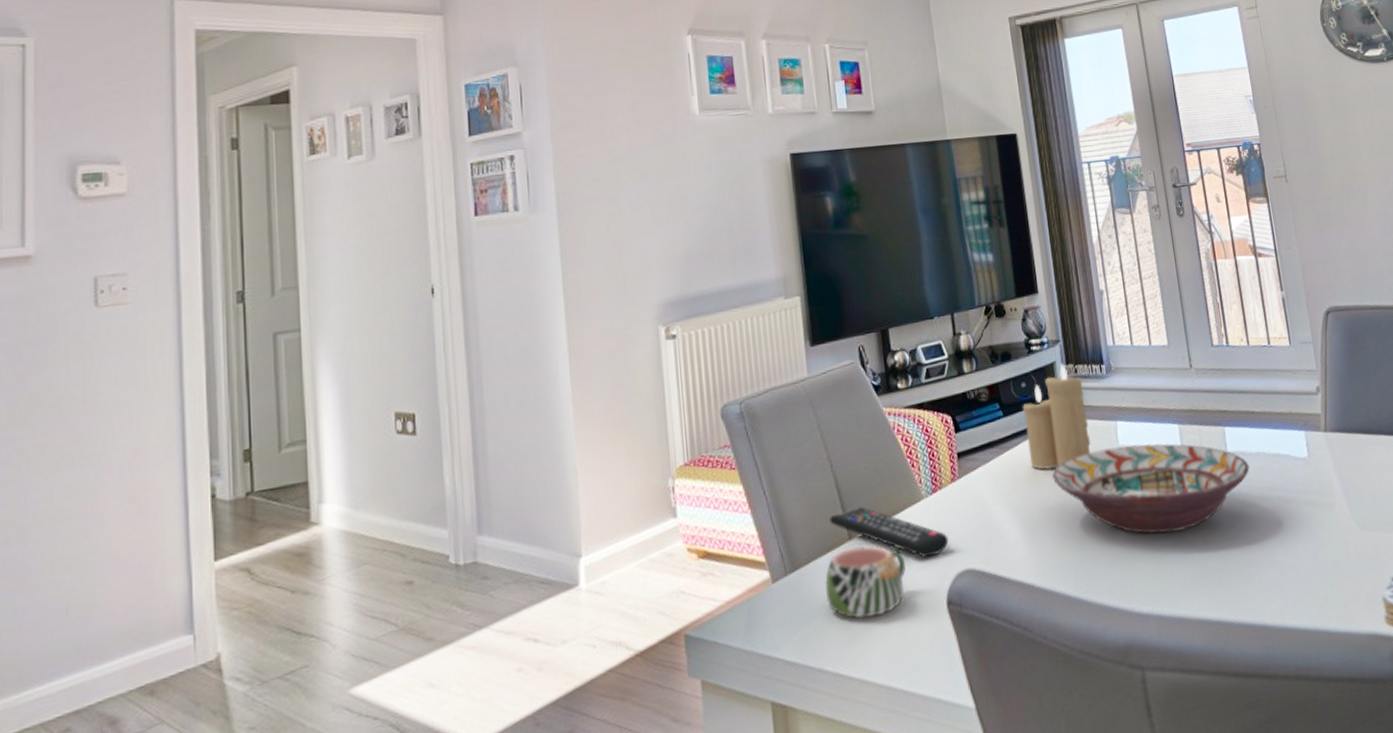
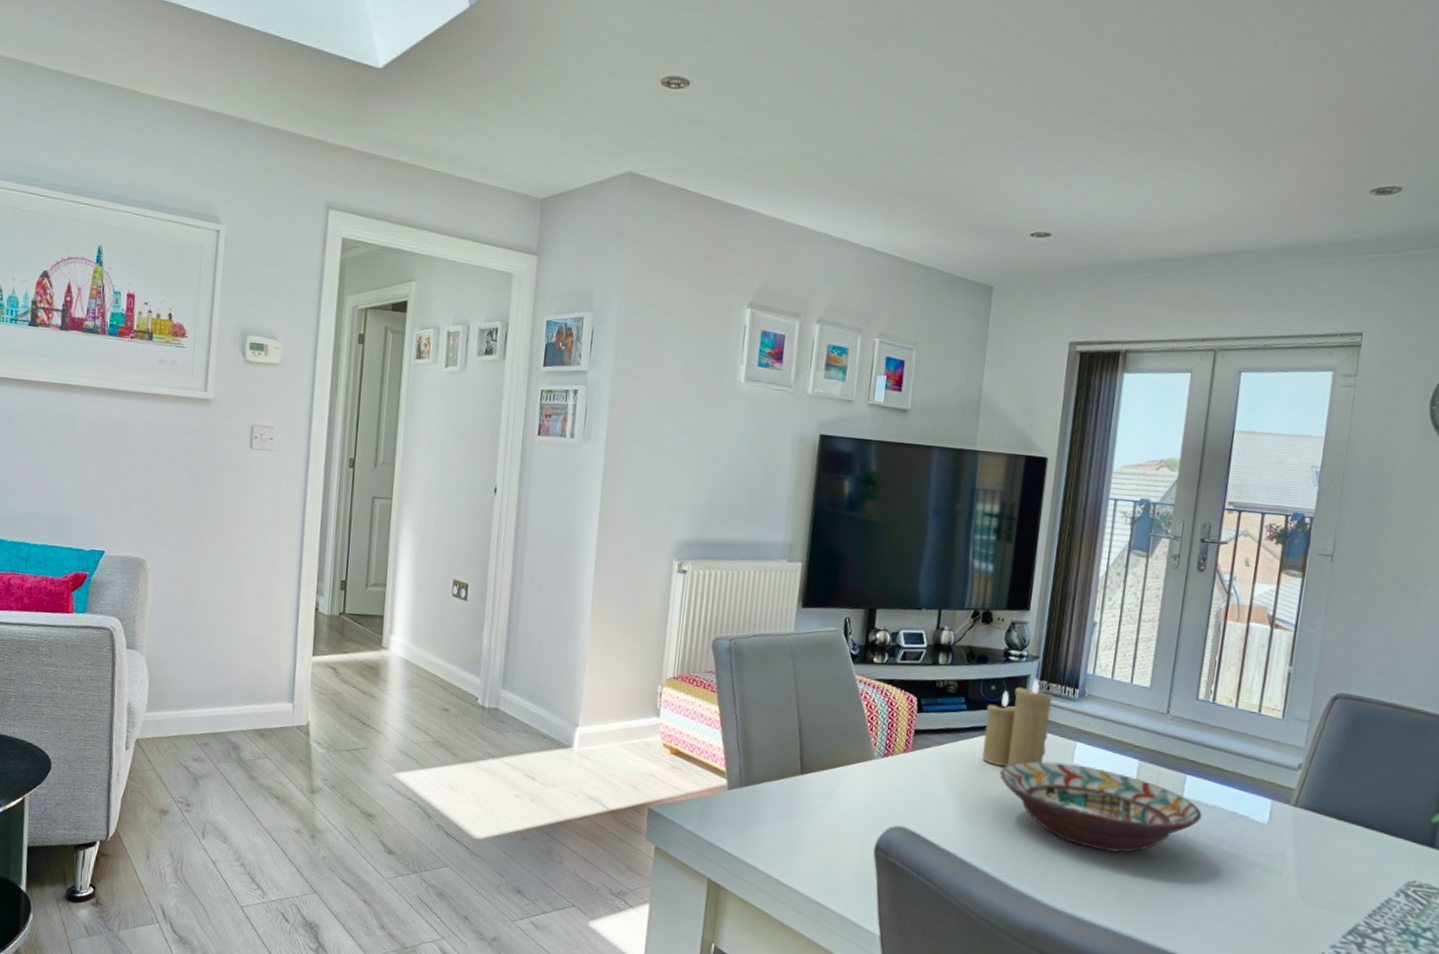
mug: present [825,545,906,619] -> none [771,780,846,841]
remote control: present [830,506,949,558] -> none [787,750,890,808]

